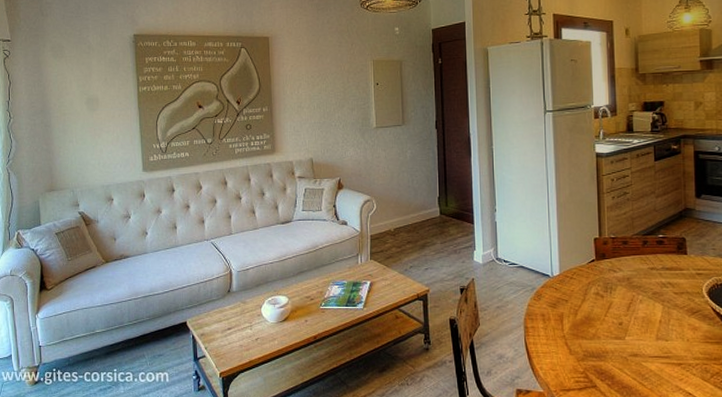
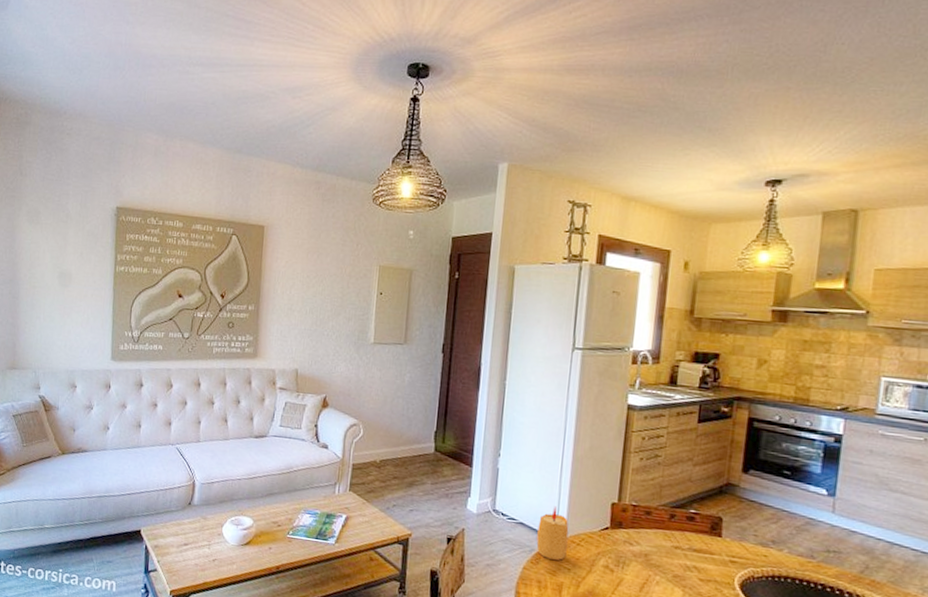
candle: none [536,248,563,294] -> present [536,506,569,560]

